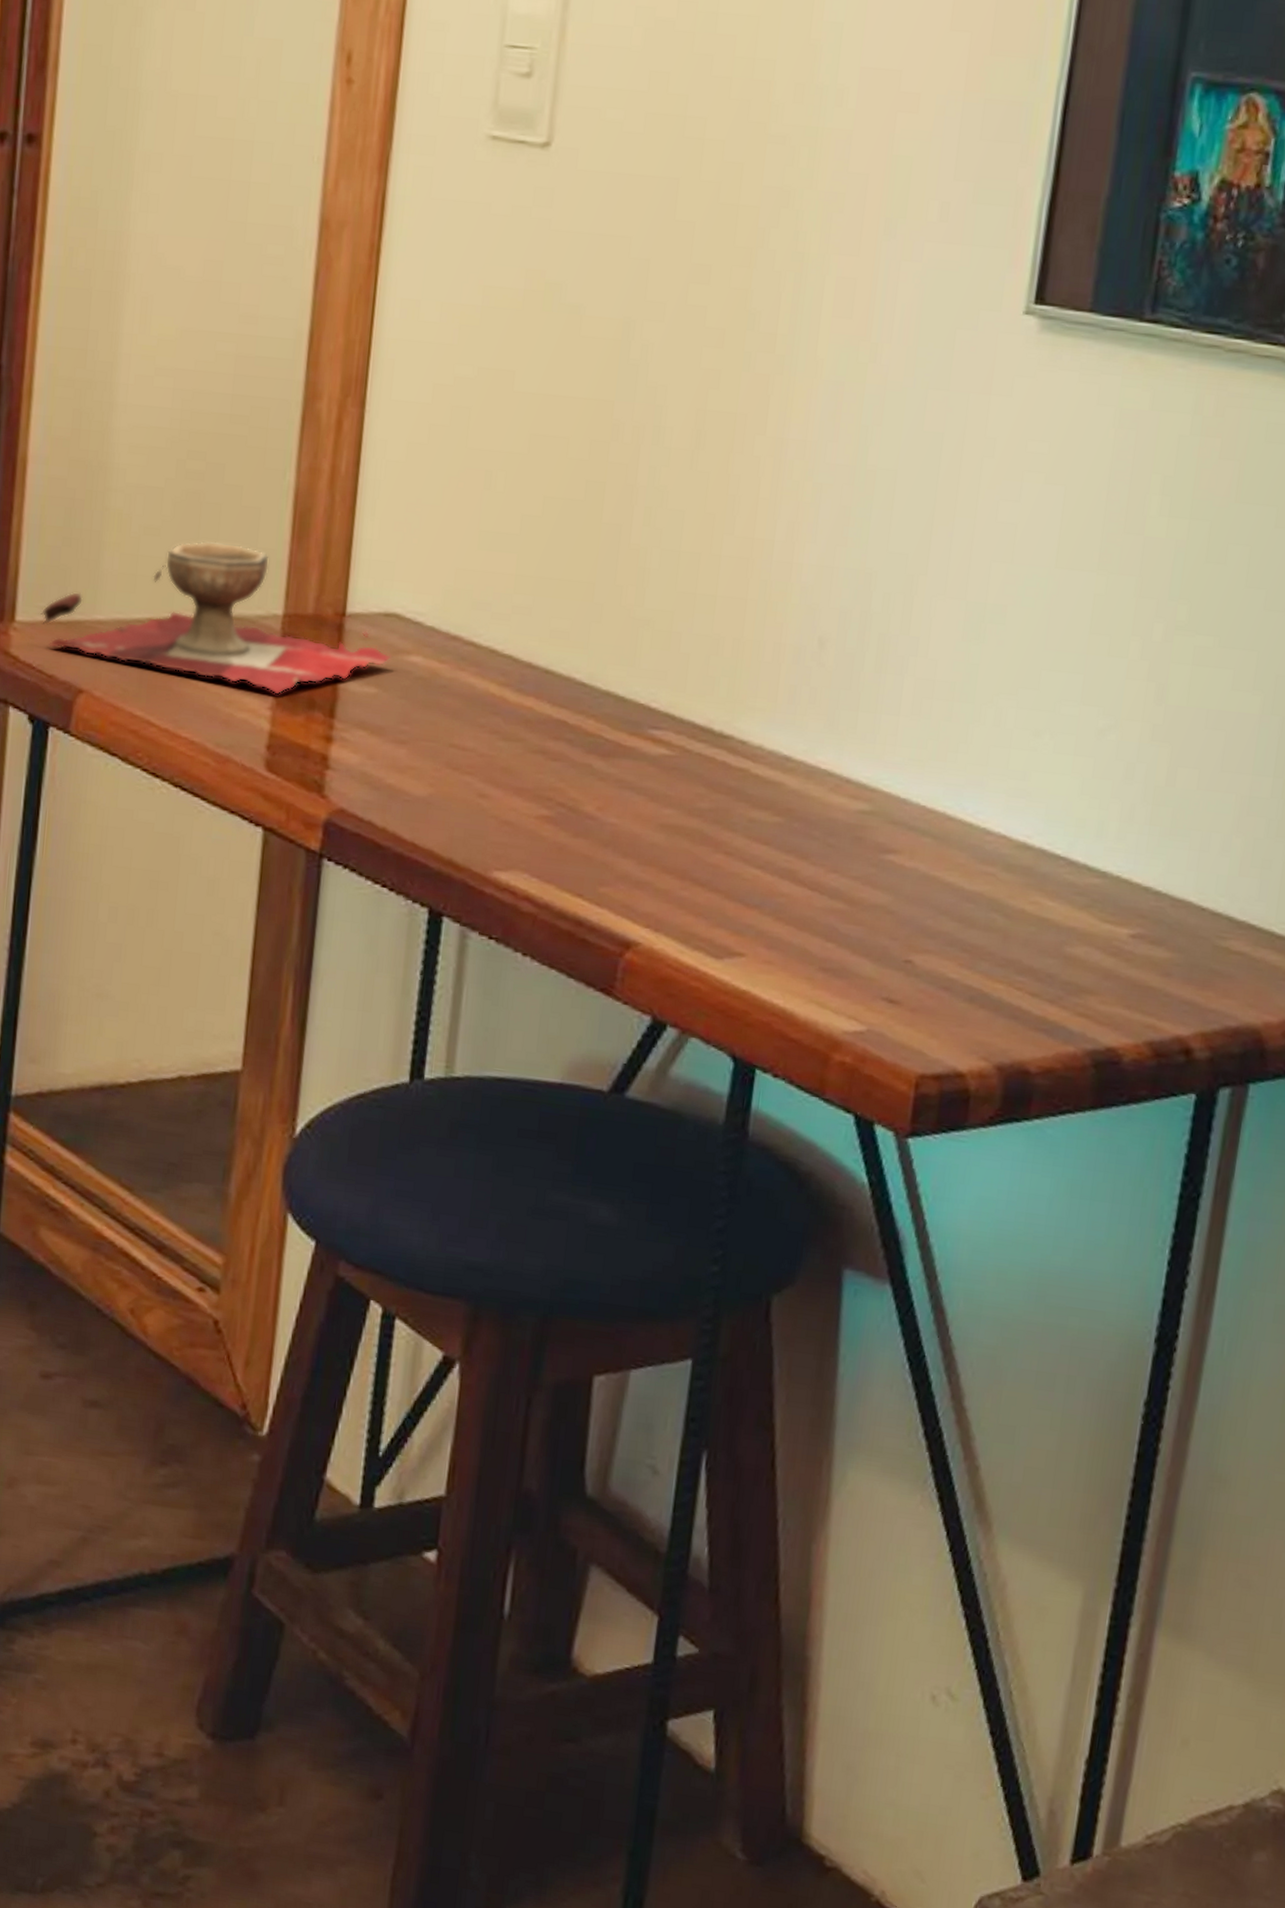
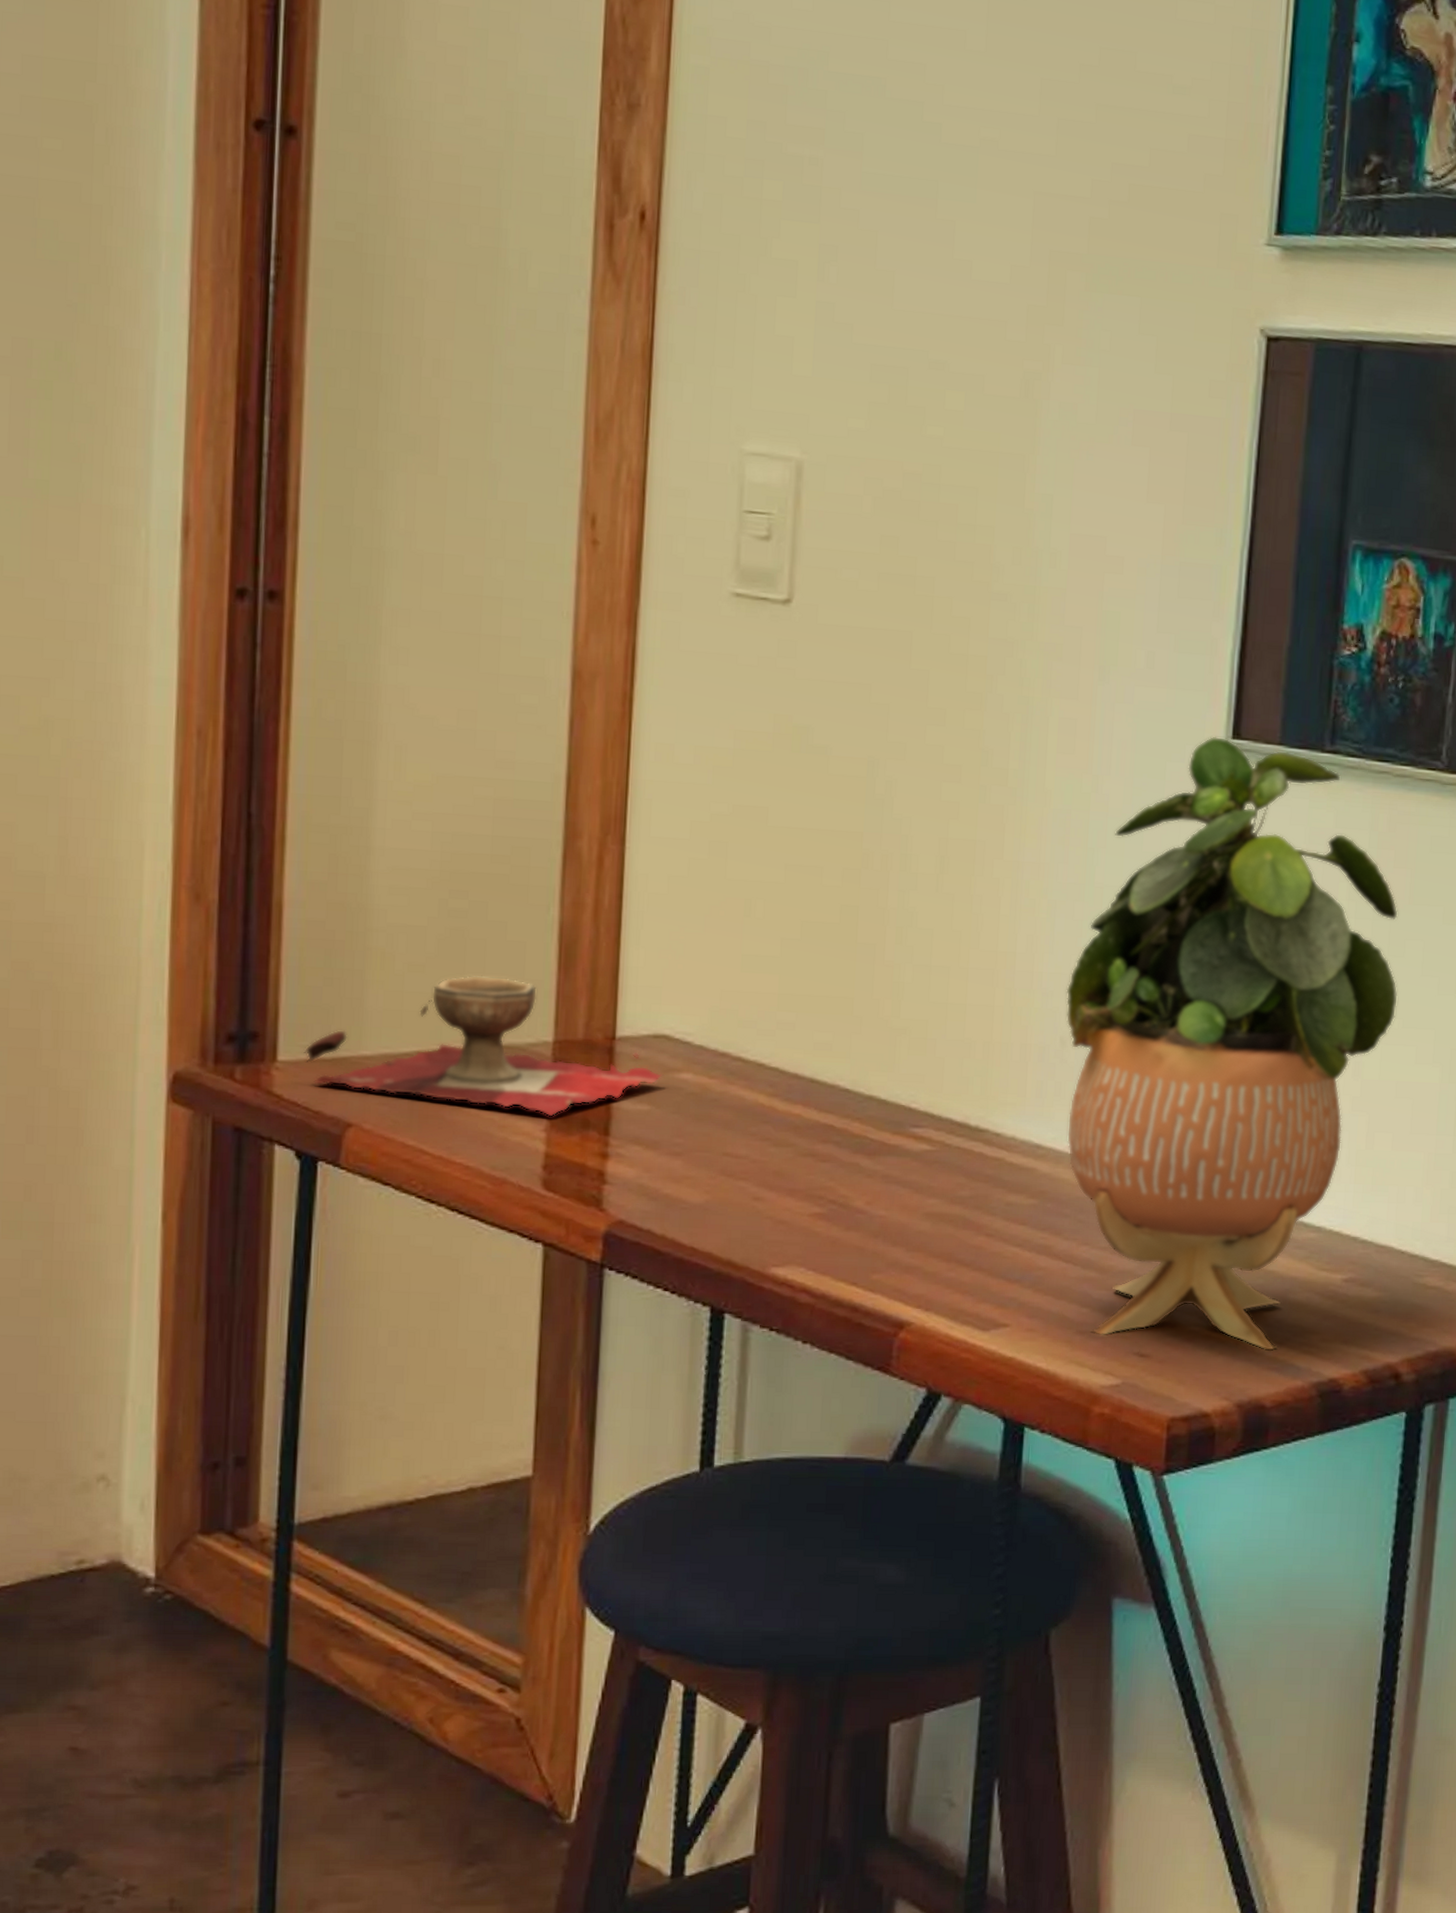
potted plant: none [819,300,1222,1010] -> present [1066,736,1398,1352]

